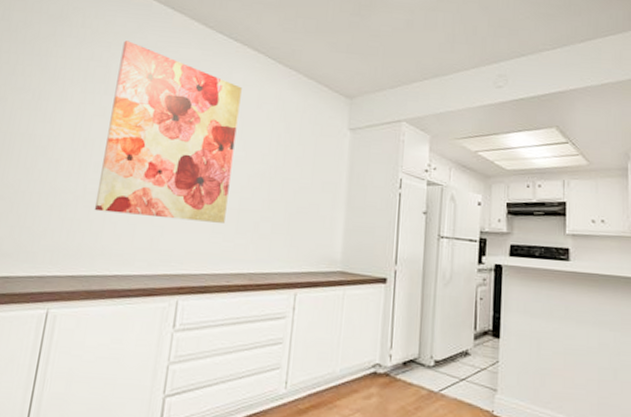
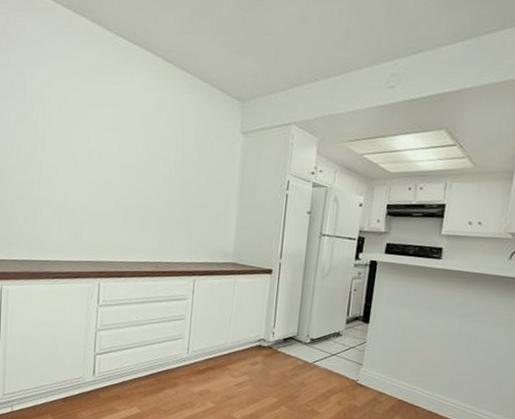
wall art: present [94,40,242,223] -> none [26,47,143,219]

